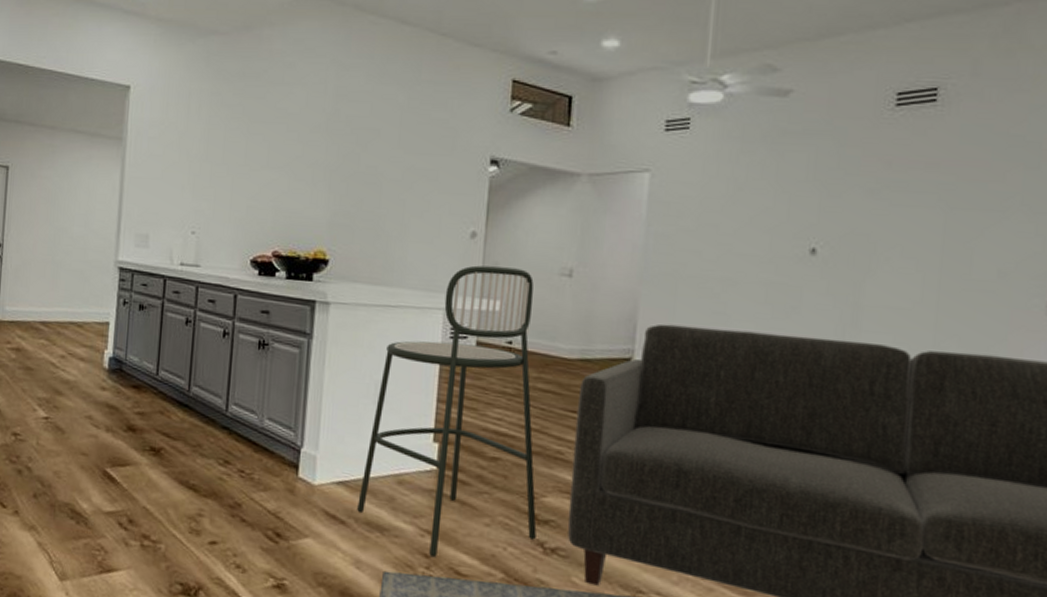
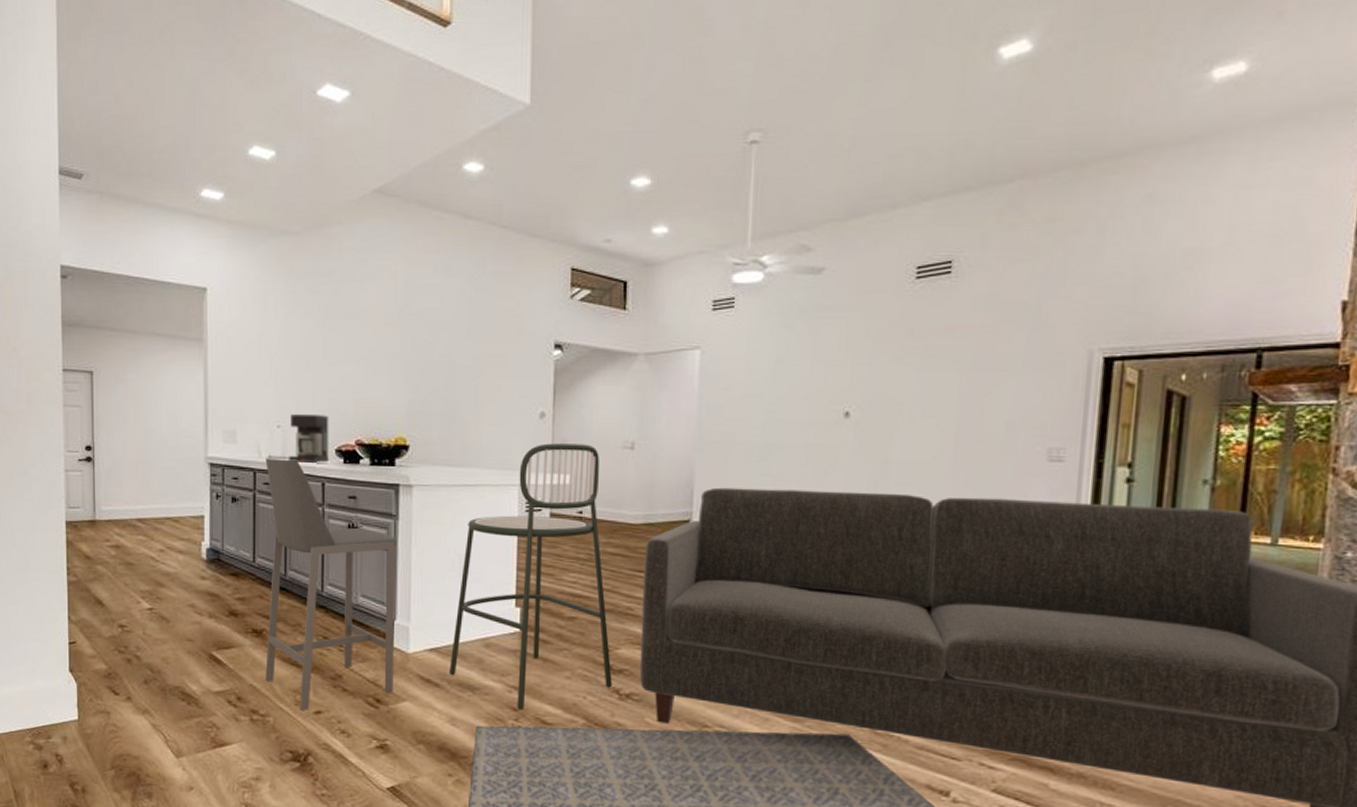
bar stool: none [160,265,309,540] -> present [265,458,397,711]
coffee maker: none [200,221,246,274] -> present [288,414,329,464]

